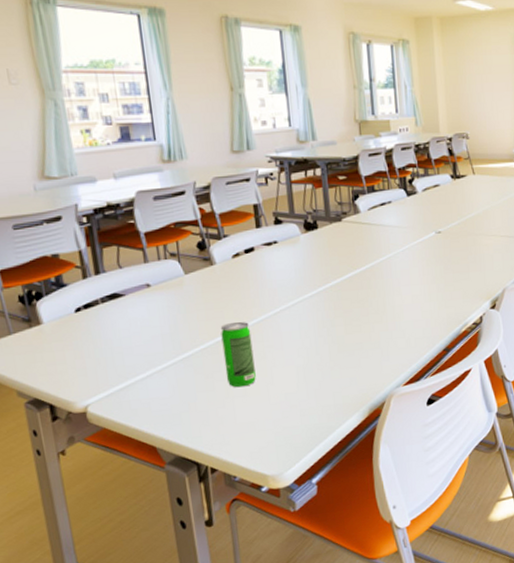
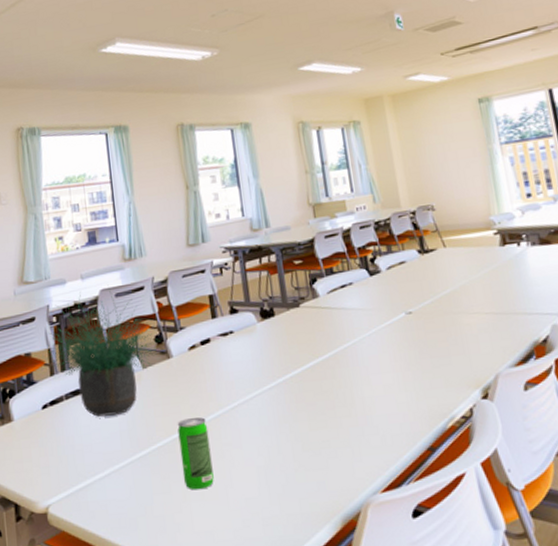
potted plant: none [74,190,204,321] -> present [43,288,161,417]

